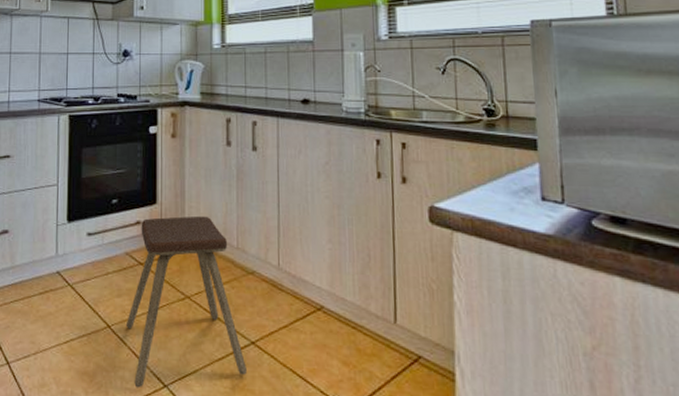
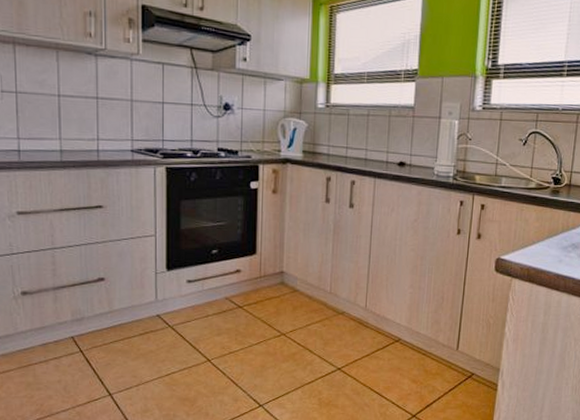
music stool: present [125,215,247,388] -> none [225,265,332,409]

